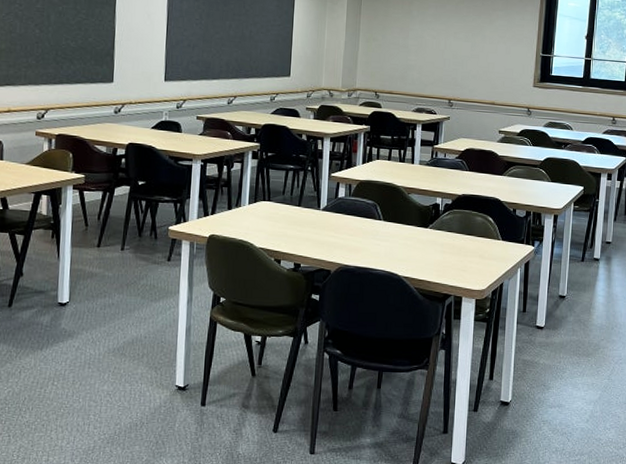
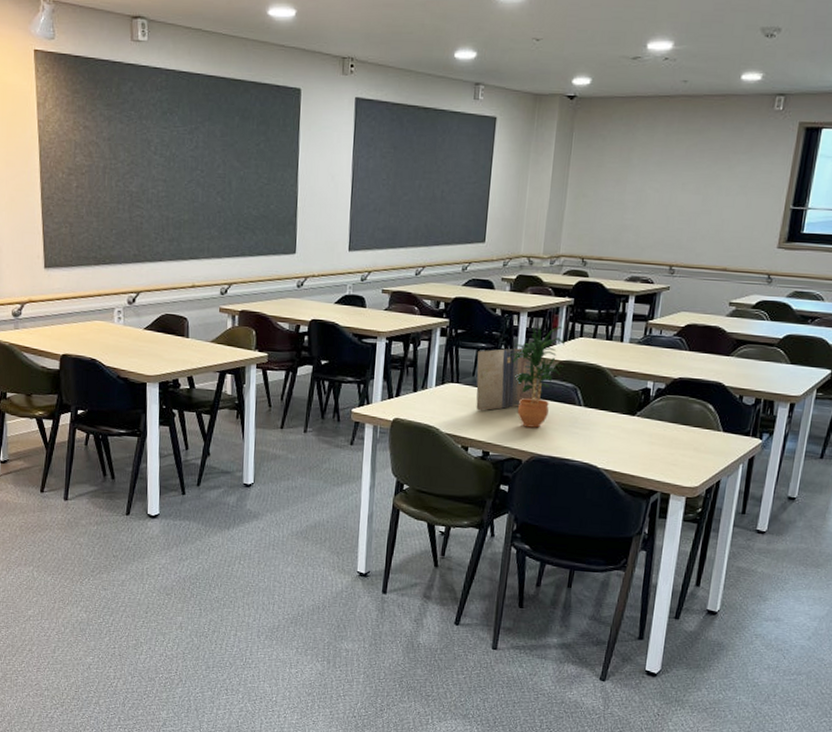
book: none [286,169,345,226] -> present [476,348,541,411]
potted plant: none [315,149,365,241] -> present [509,325,566,428]

